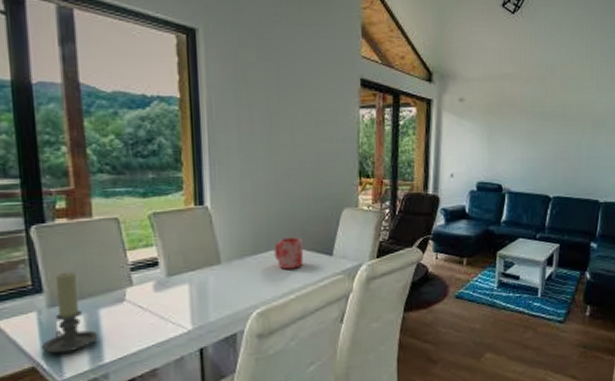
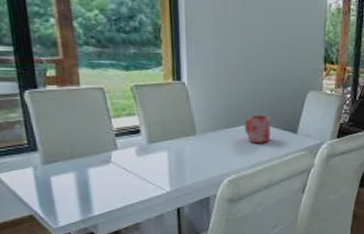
candle holder: present [41,272,99,354] -> none [38,134,88,205]

